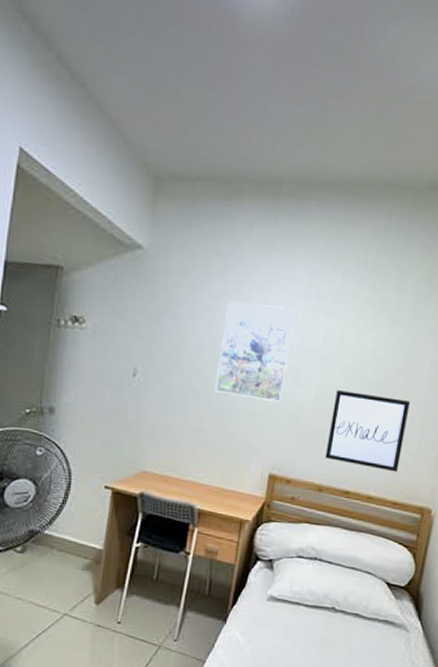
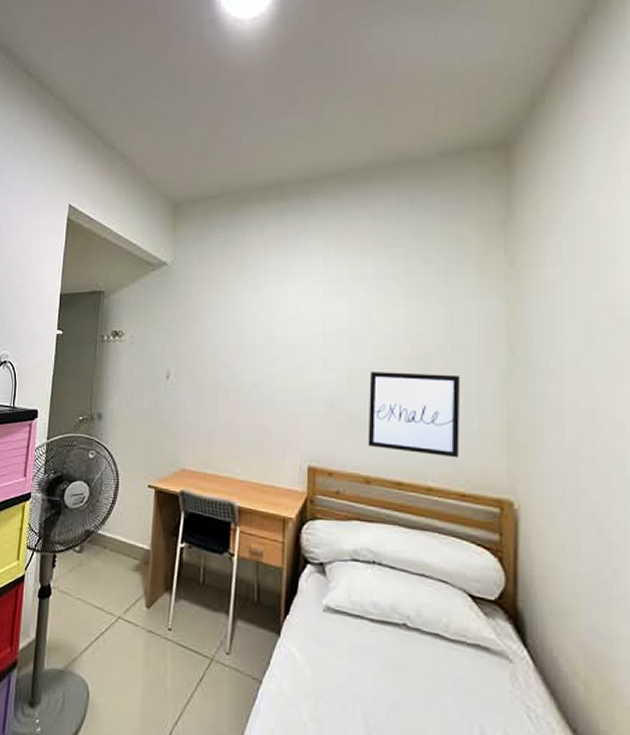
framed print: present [214,302,297,402] -> none [242,296,316,390]

